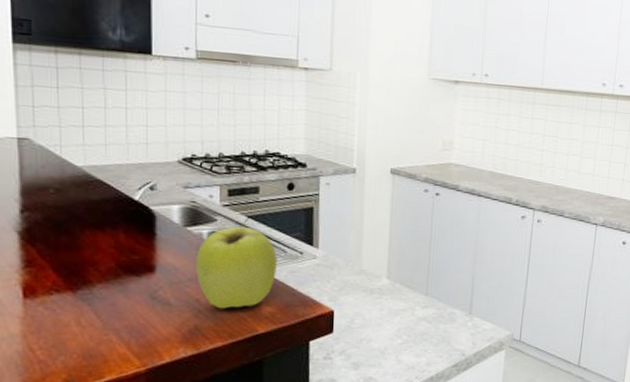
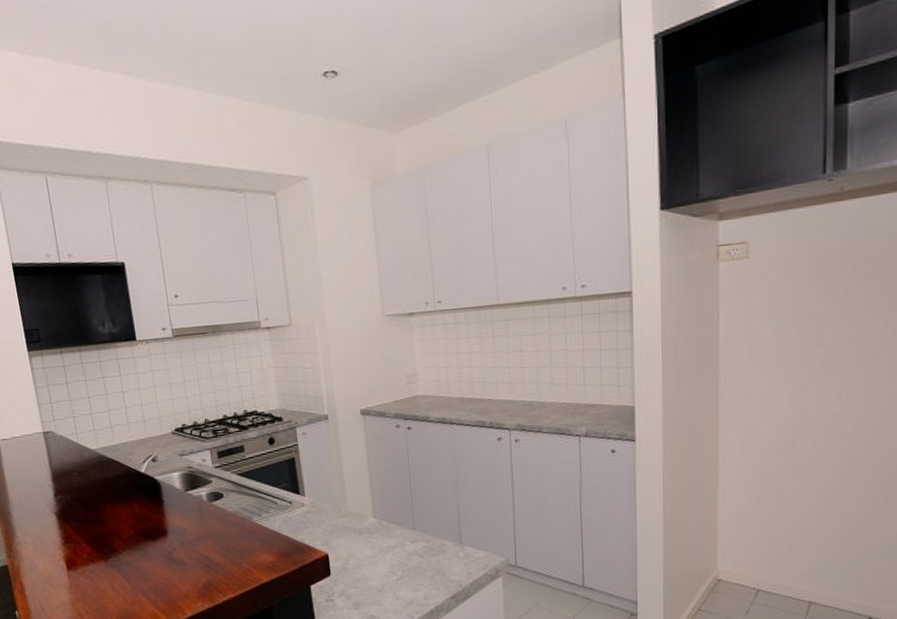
apple: present [196,216,277,309] -> none [199,473,271,563]

